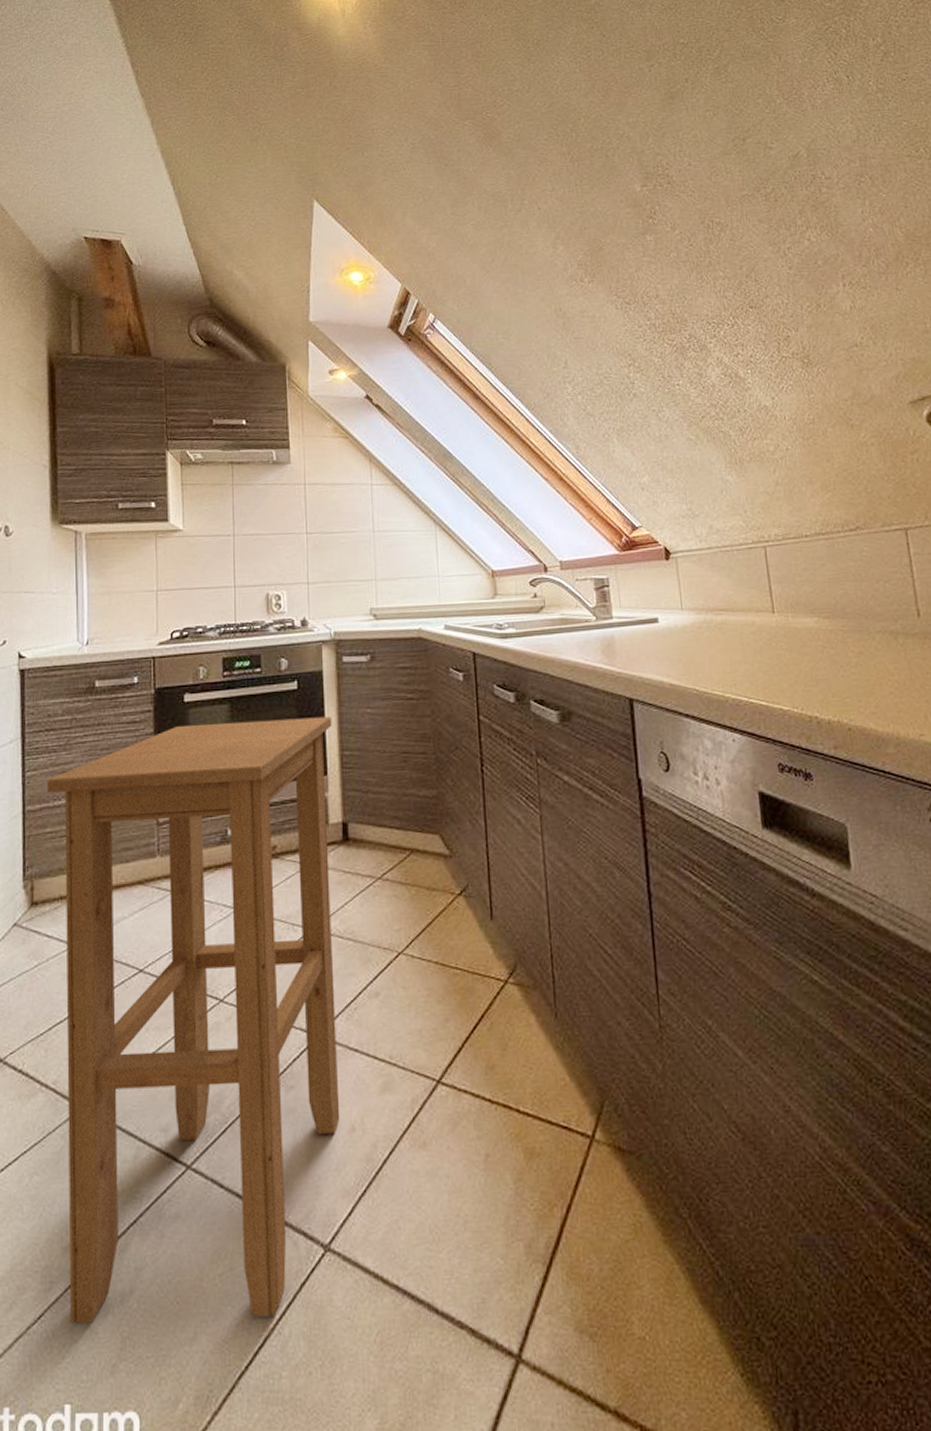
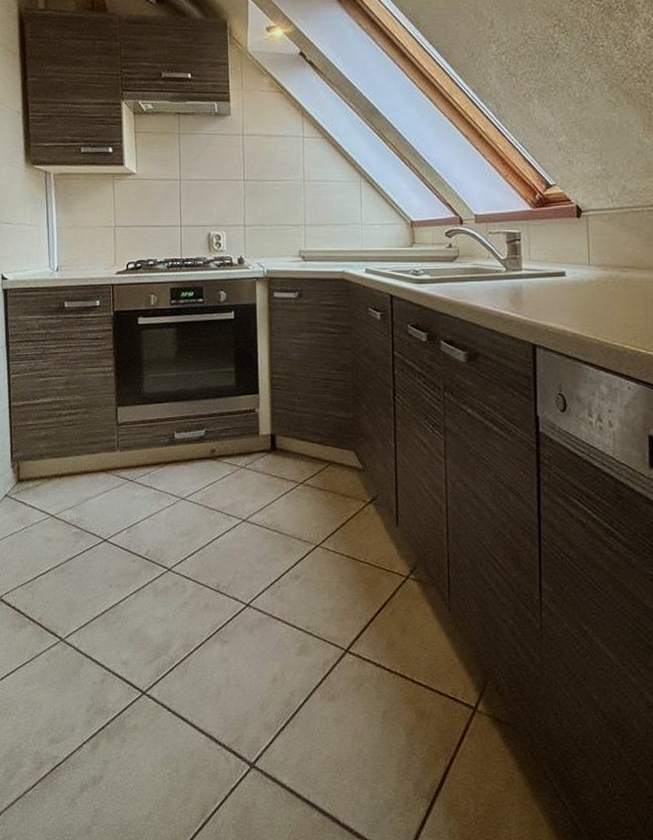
stool: present [46,716,340,1324] -> none [27,343,265,809]

